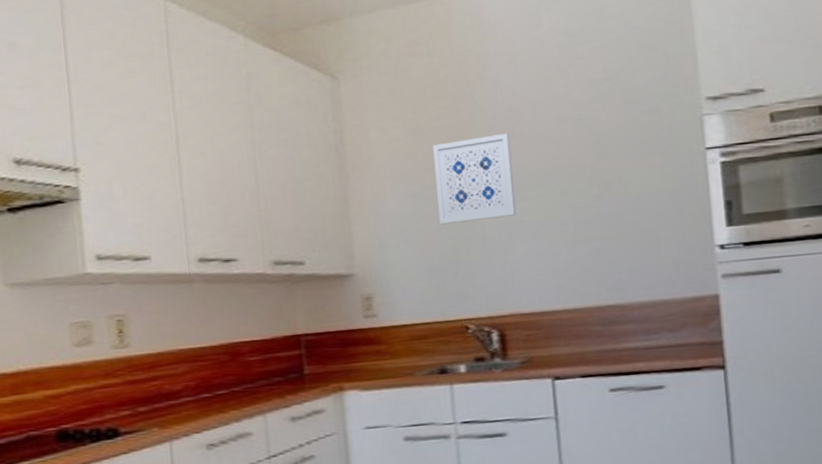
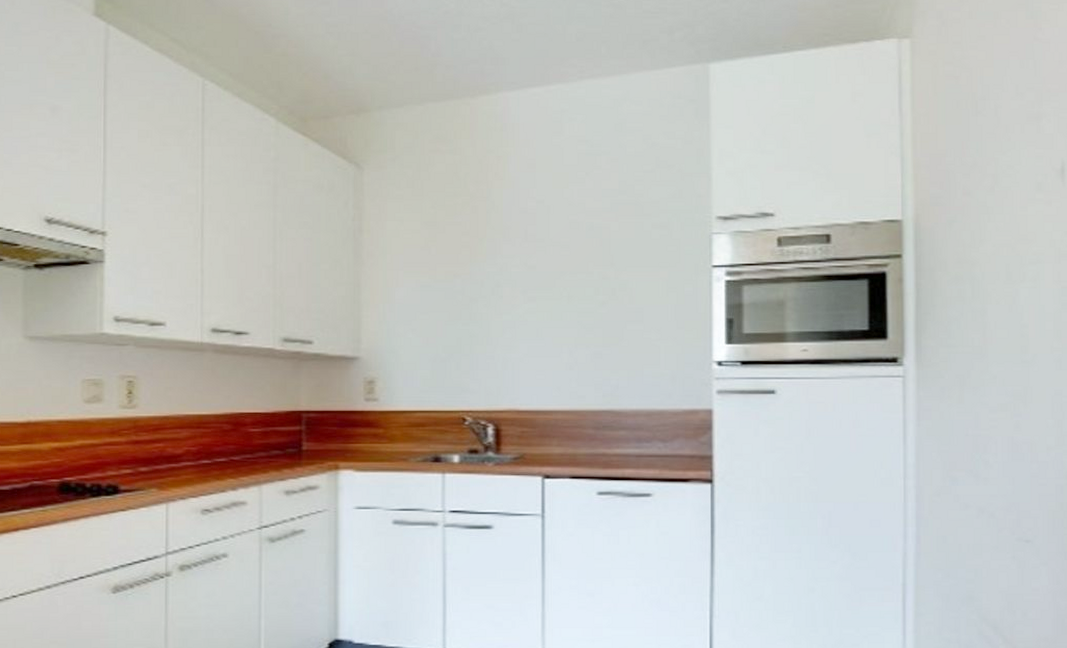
wall art: present [433,133,517,225] -> none [447,234,523,317]

